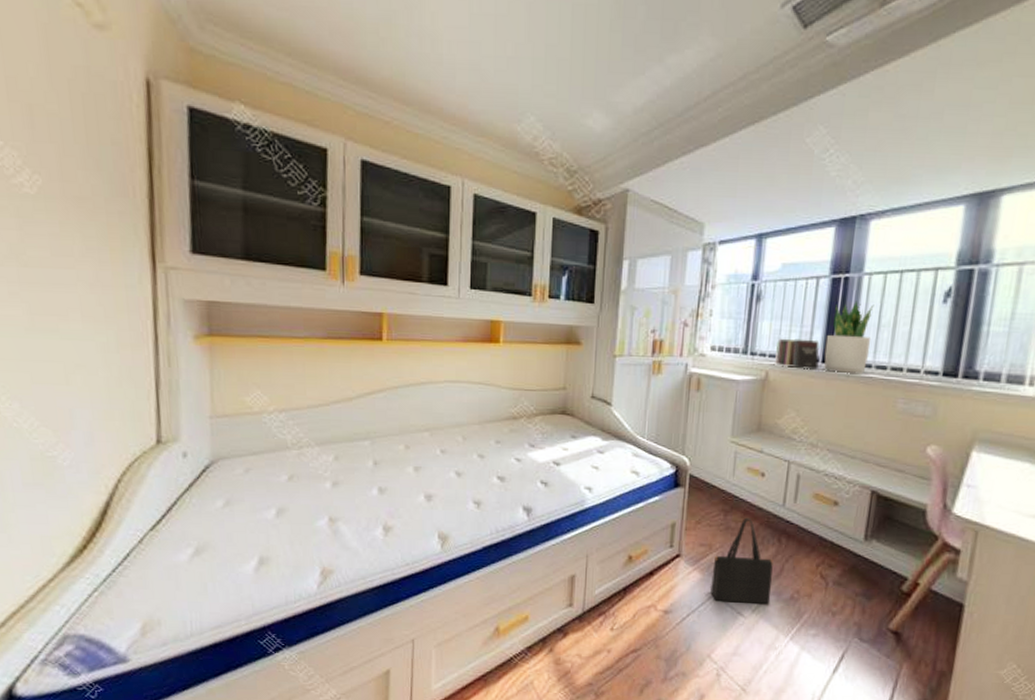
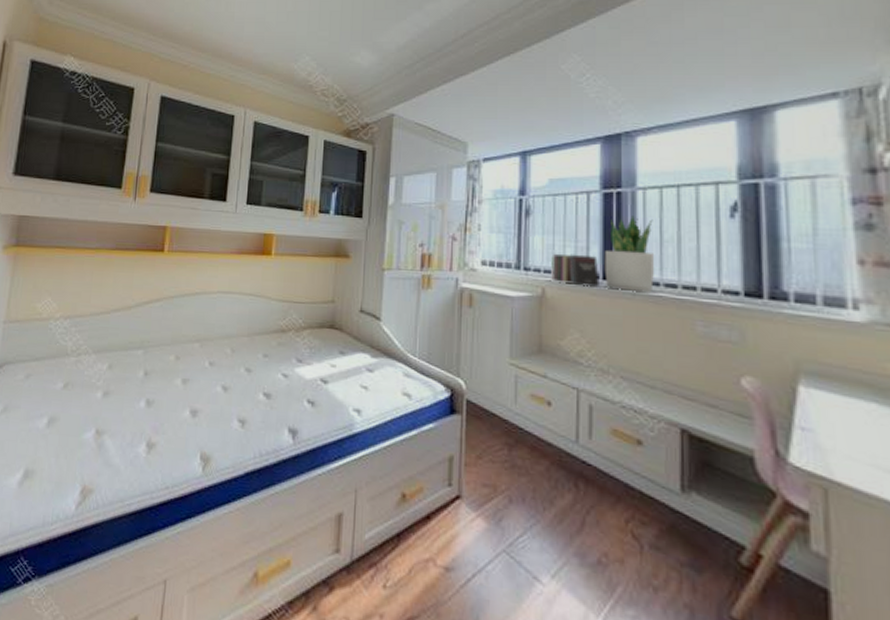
tote bag: present [710,517,773,605] -> none [499,454,573,570]

